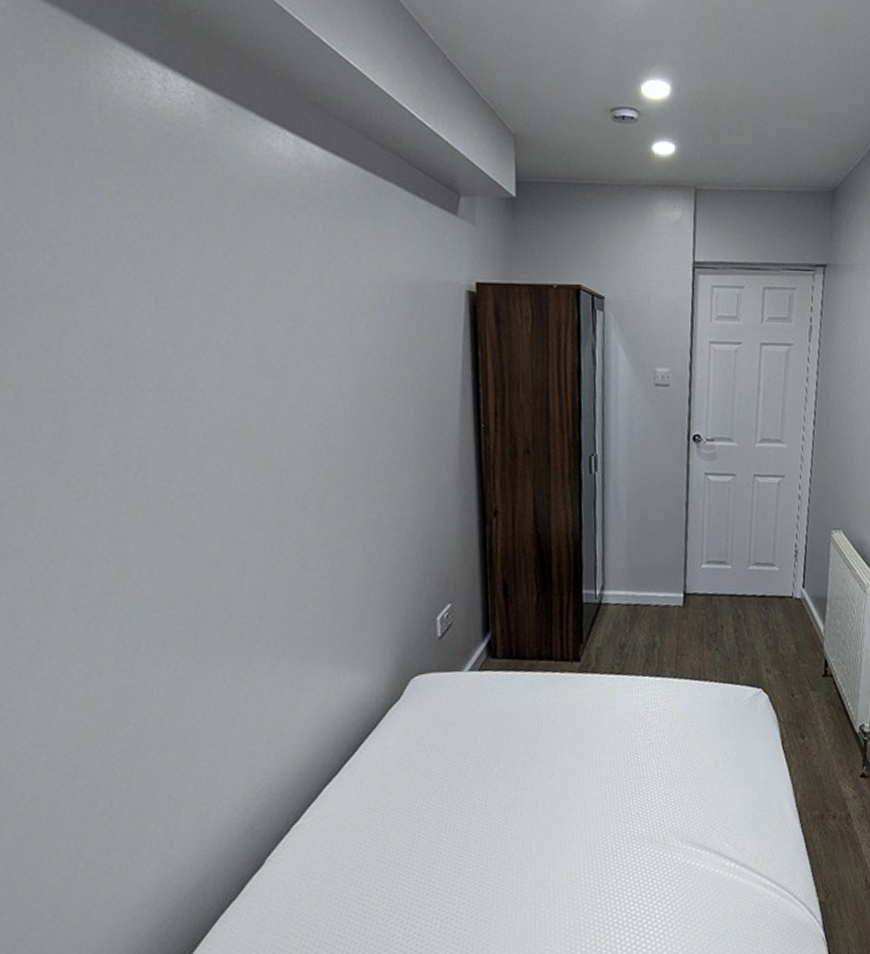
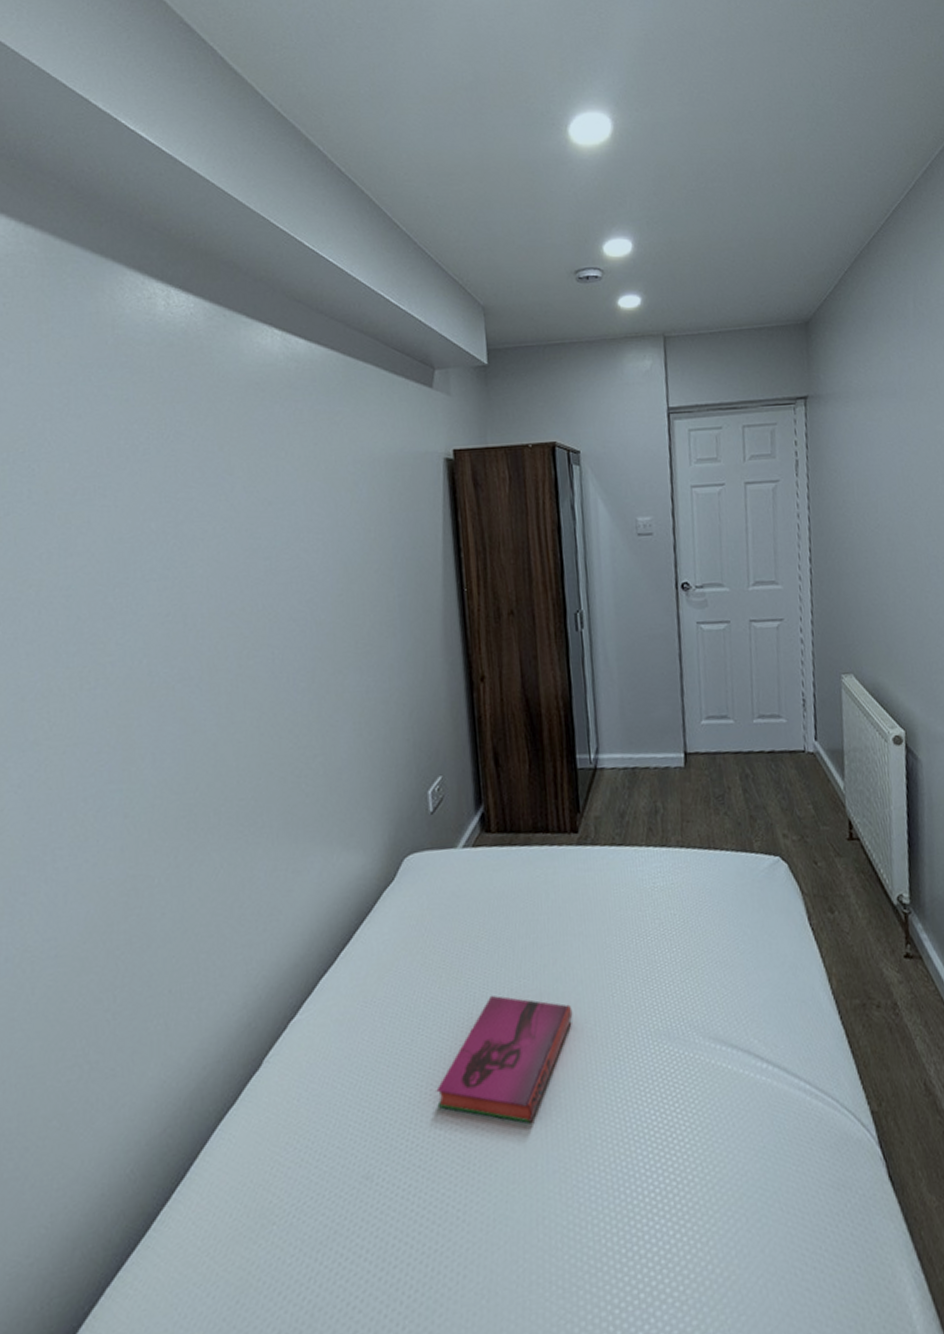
hardback book: none [434,803,565,913] -> present [436,995,573,1123]

